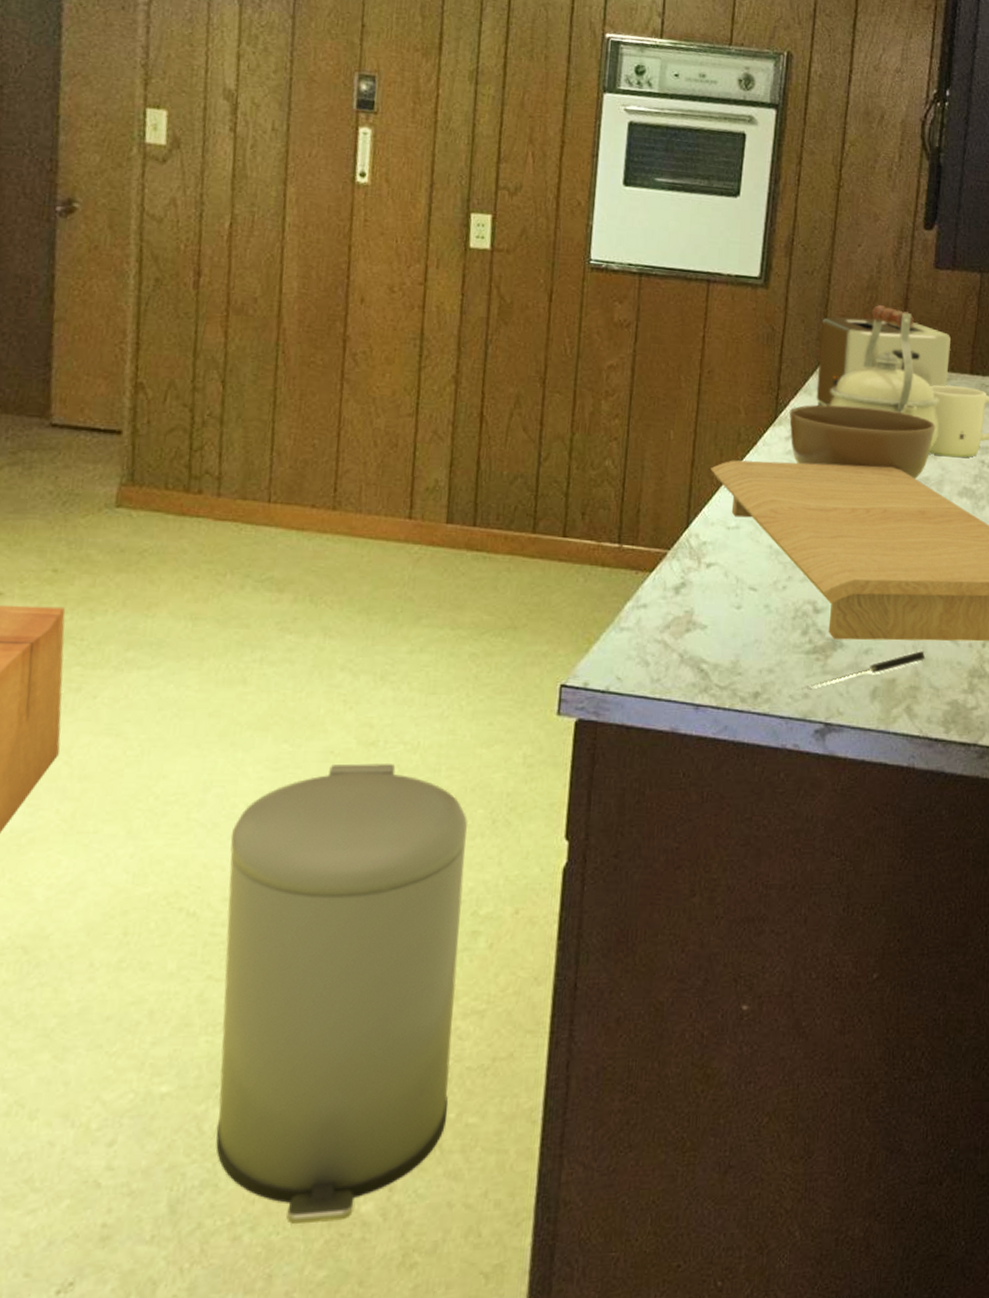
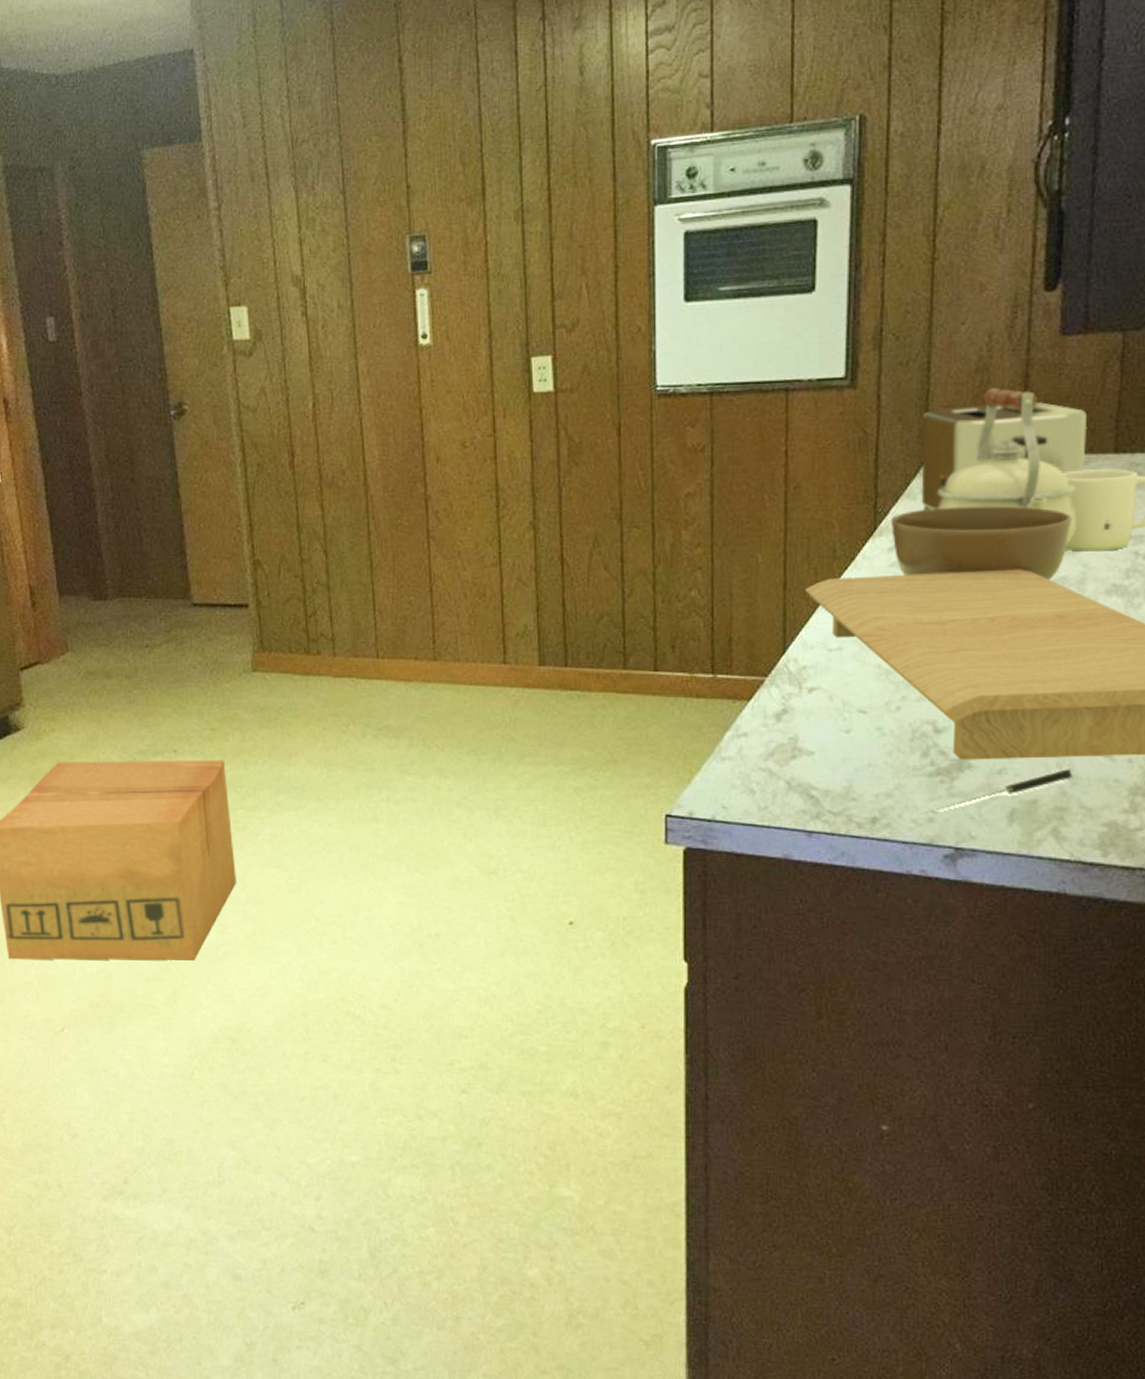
pedal bin: present [216,762,468,1224] -> none [381,889,595,1281]

